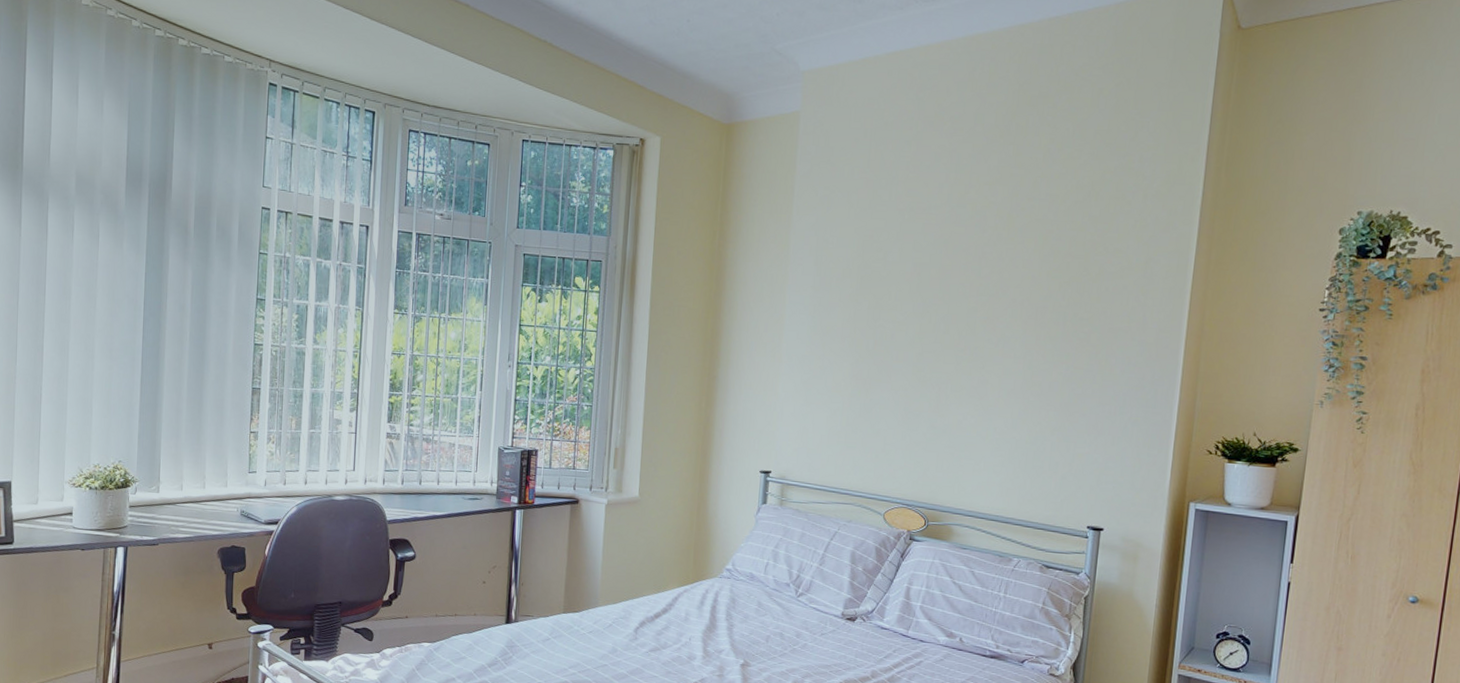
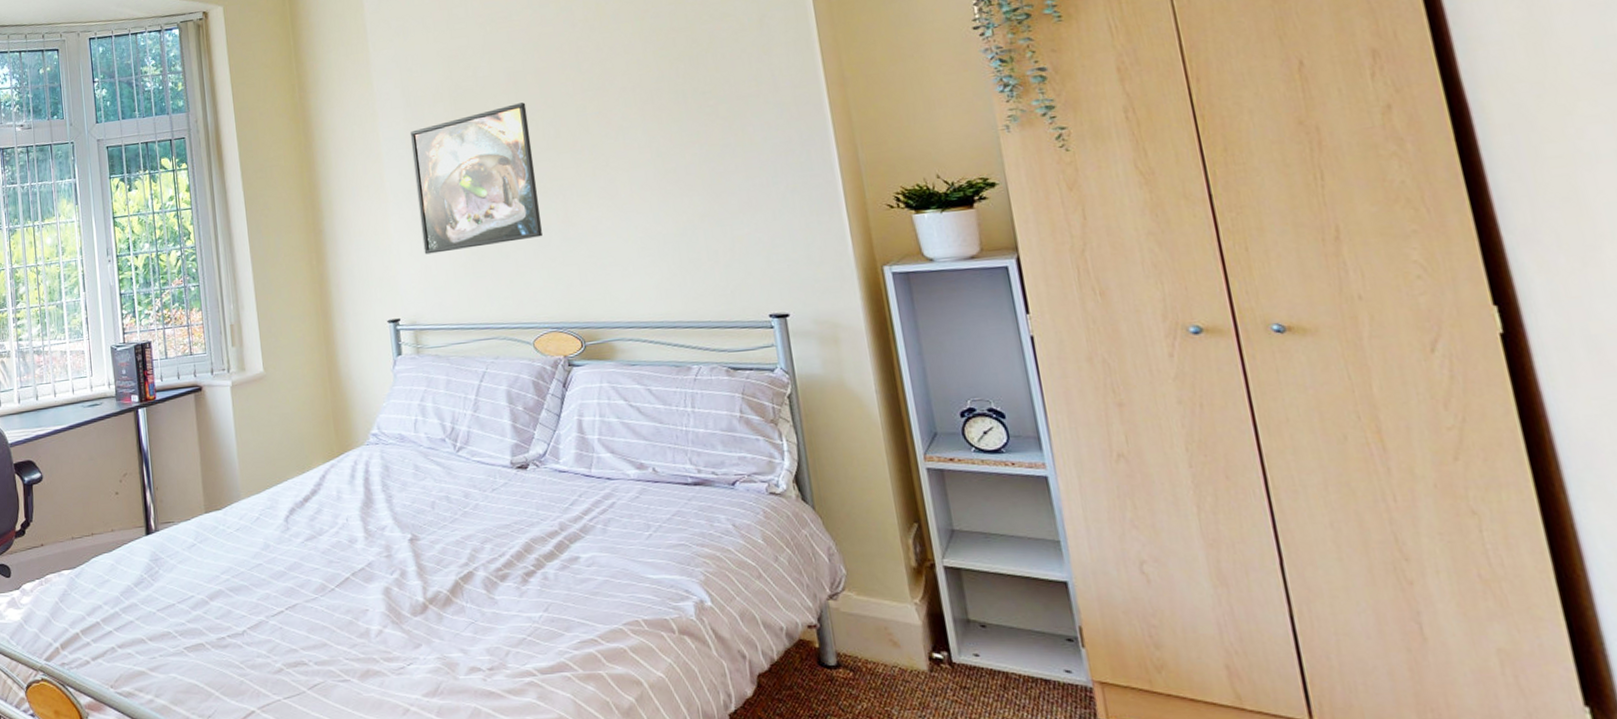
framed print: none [805,293,925,421] -> present [410,102,542,255]

